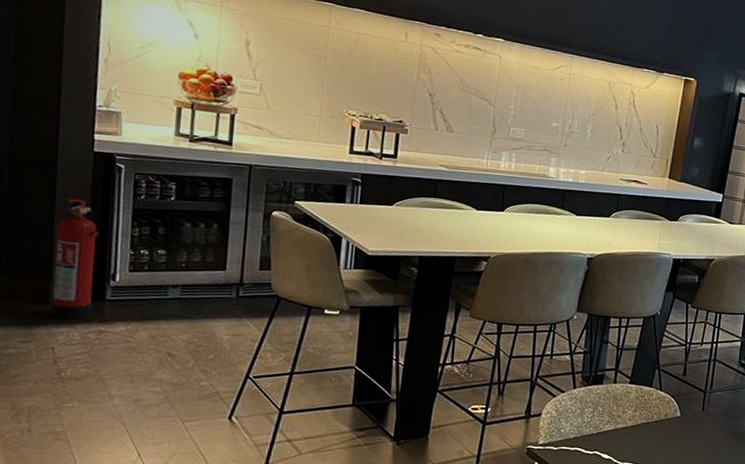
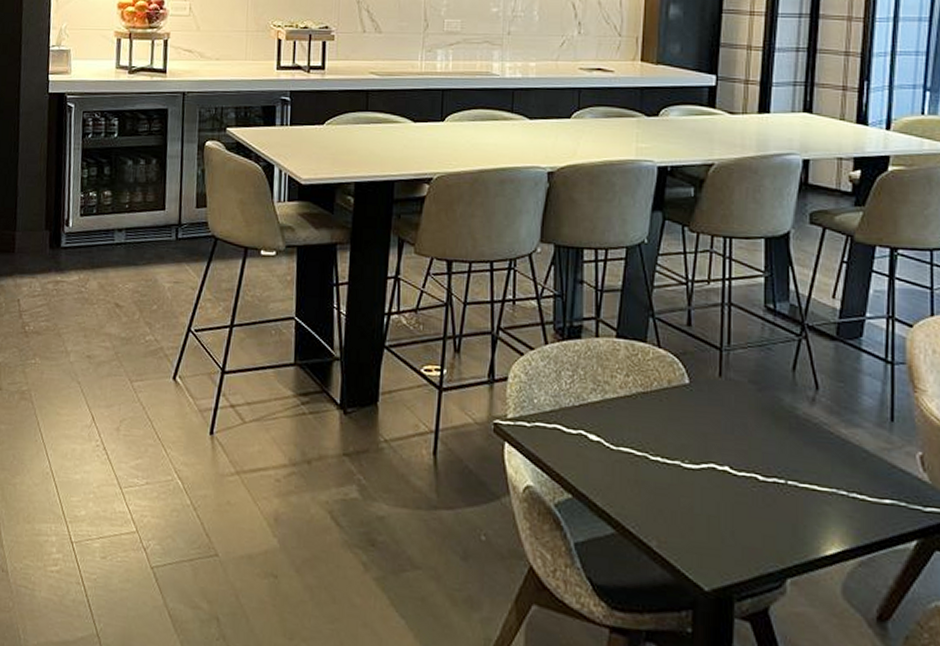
fire extinguisher: present [50,198,99,320] -> none [16,142,55,270]

